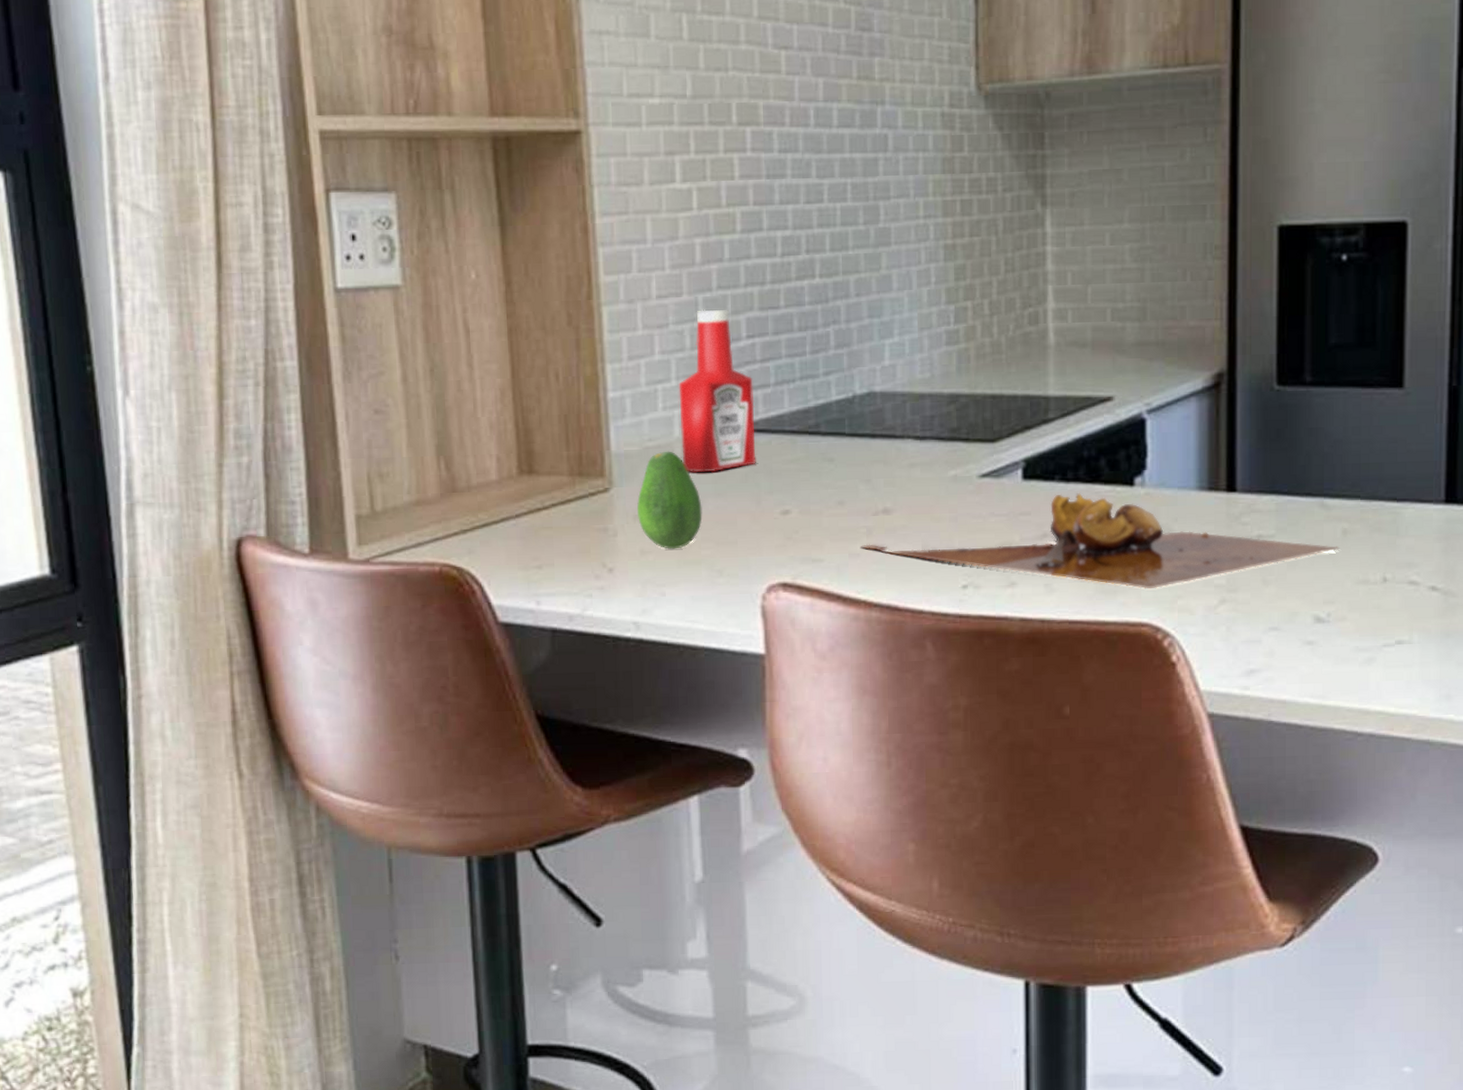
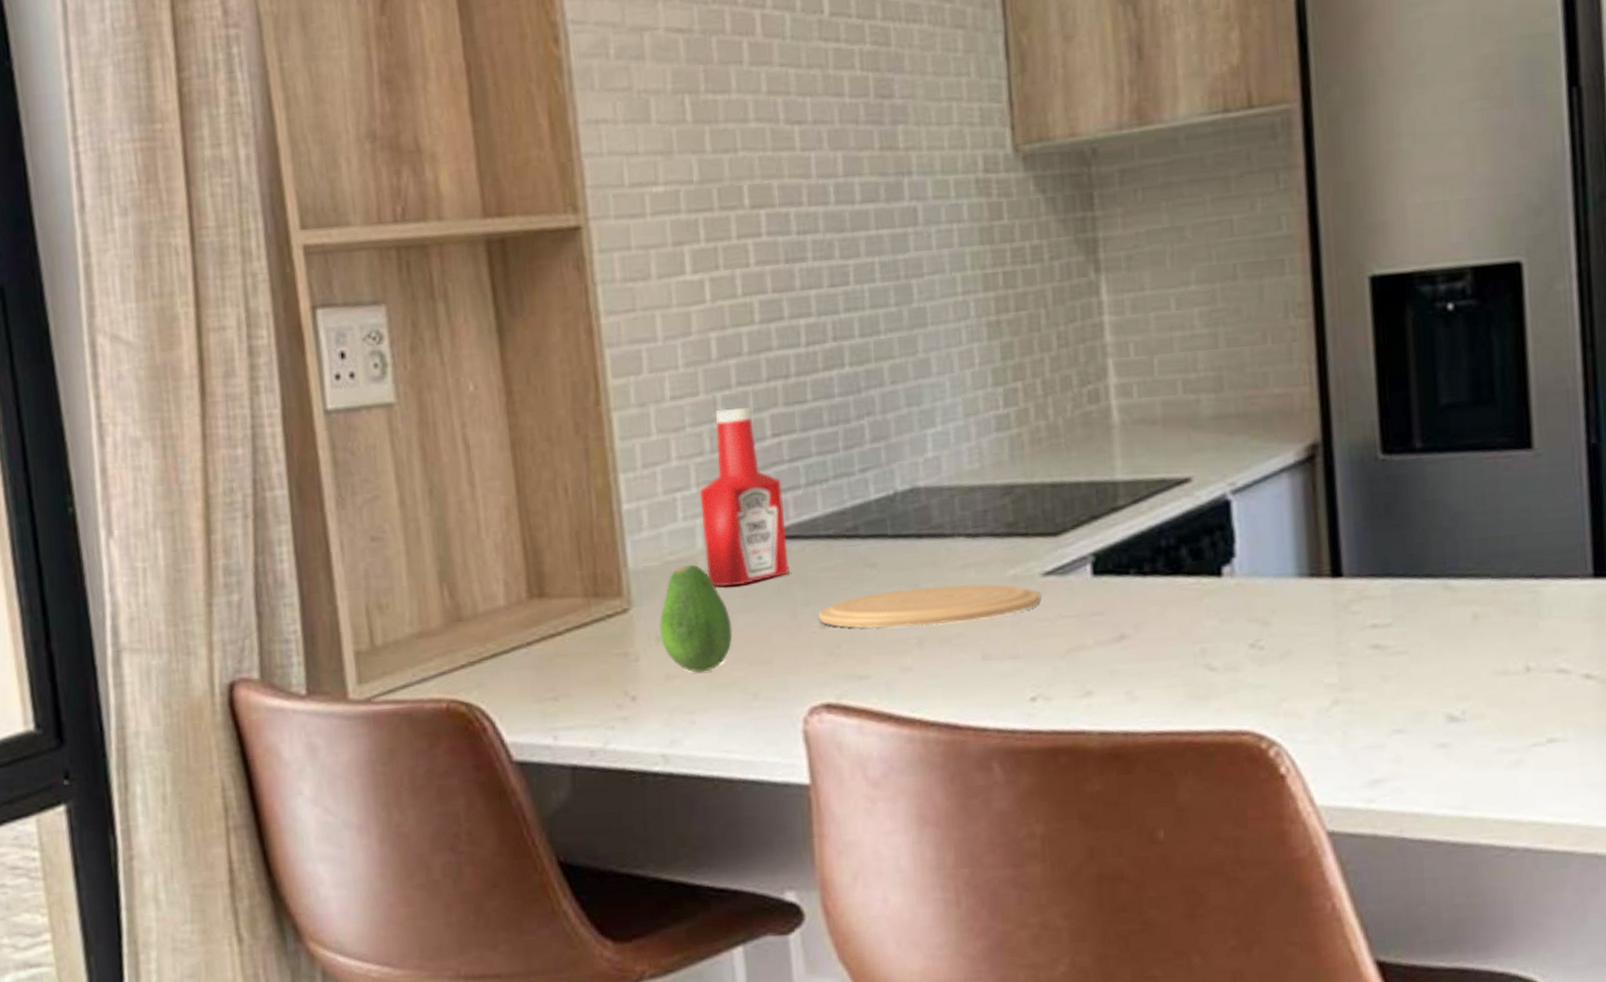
plate: none [779,481,977,518] -> present [817,584,1041,629]
cutting board: present [861,493,1340,589] -> none [912,587,1472,692]

